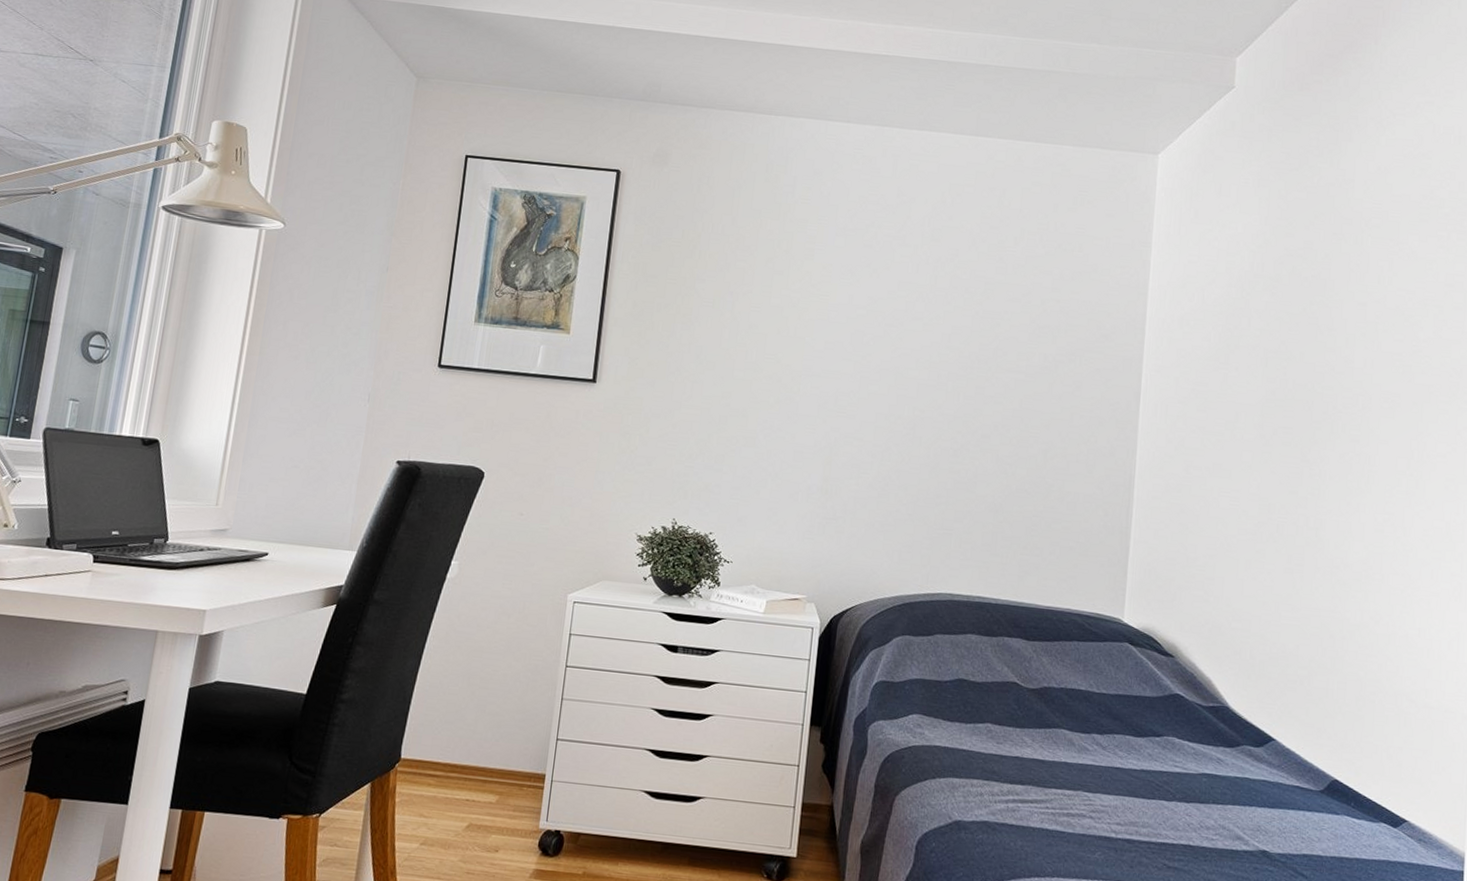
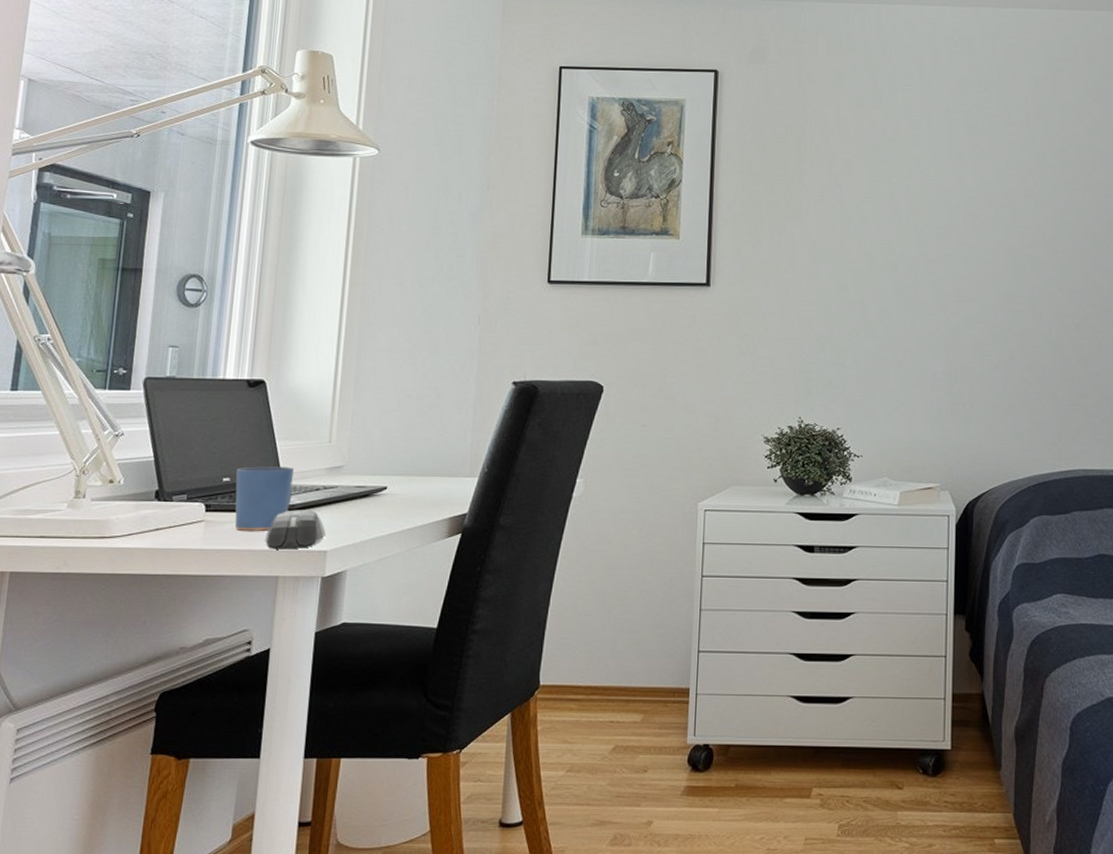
mug: none [120,522,180,586] -> present [235,466,294,531]
mouse: none [147,567,207,606] -> present [264,510,327,550]

